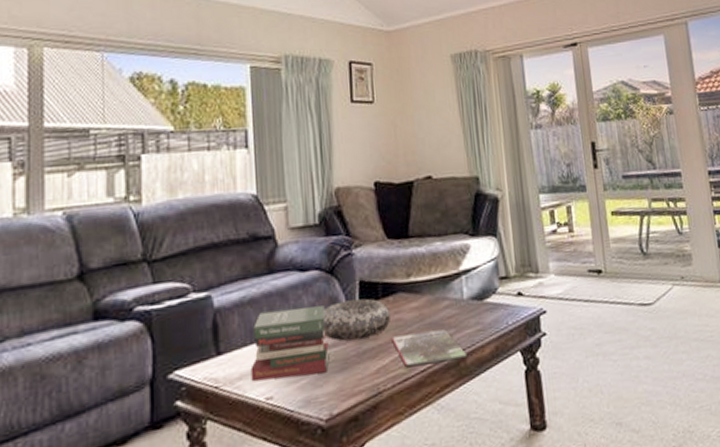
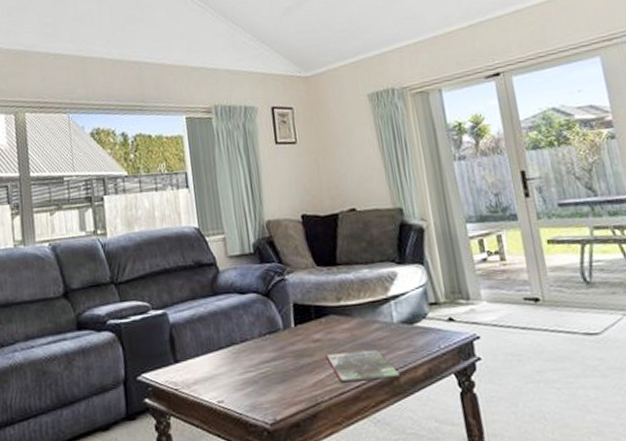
books: present [250,305,330,382] -> none [203,324,271,387]
decorative bowl: present [323,298,391,341] -> none [262,319,325,356]

